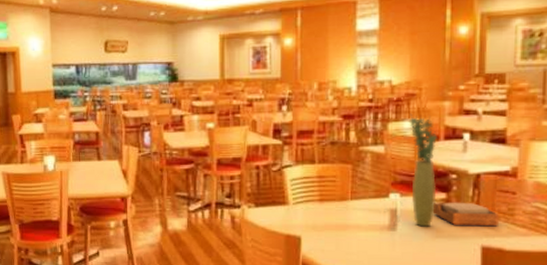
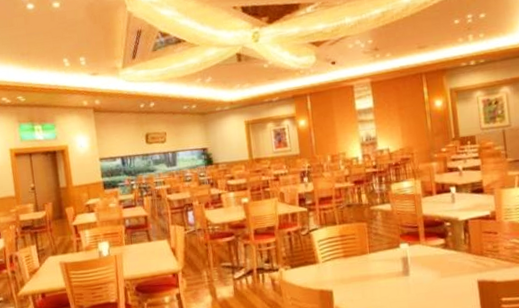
vase: present [408,113,439,228] -> none [406,174,438,271]
napkin holder: present [432,202,500,227] -> none [435,245,488,265]

